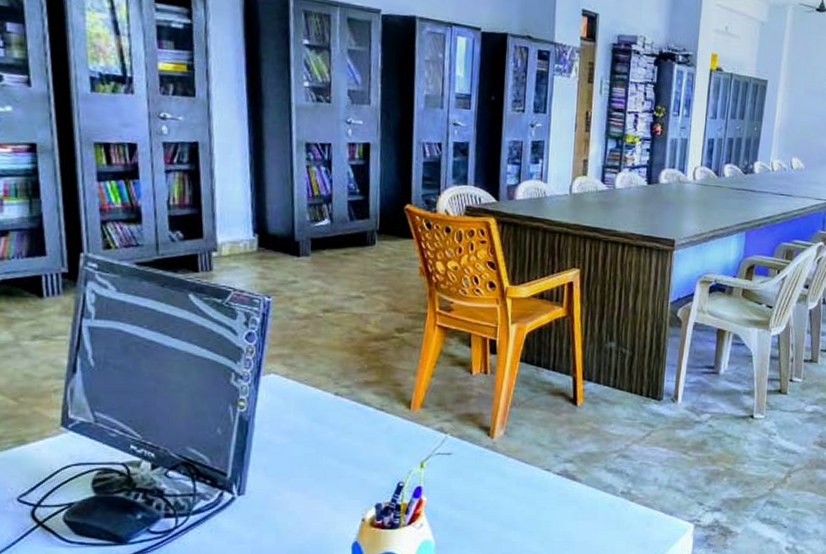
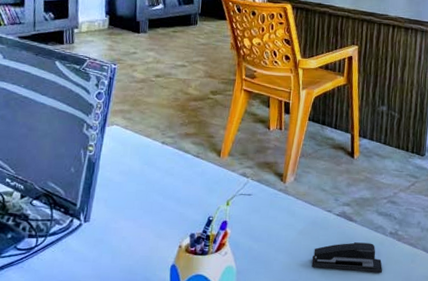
stapler: none [528,505,614,541] -> present [312,242,383,274]

